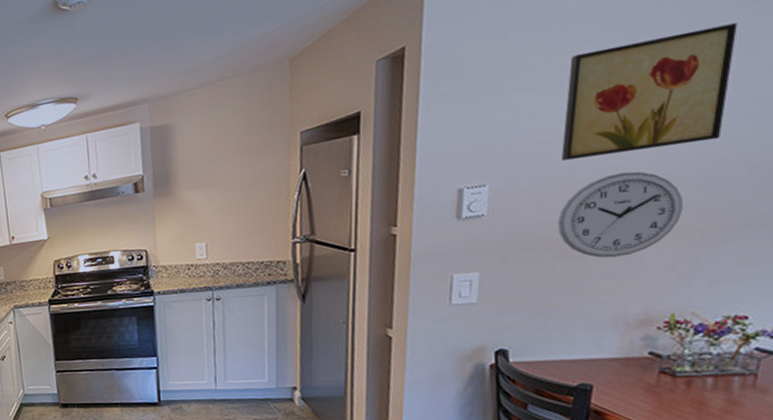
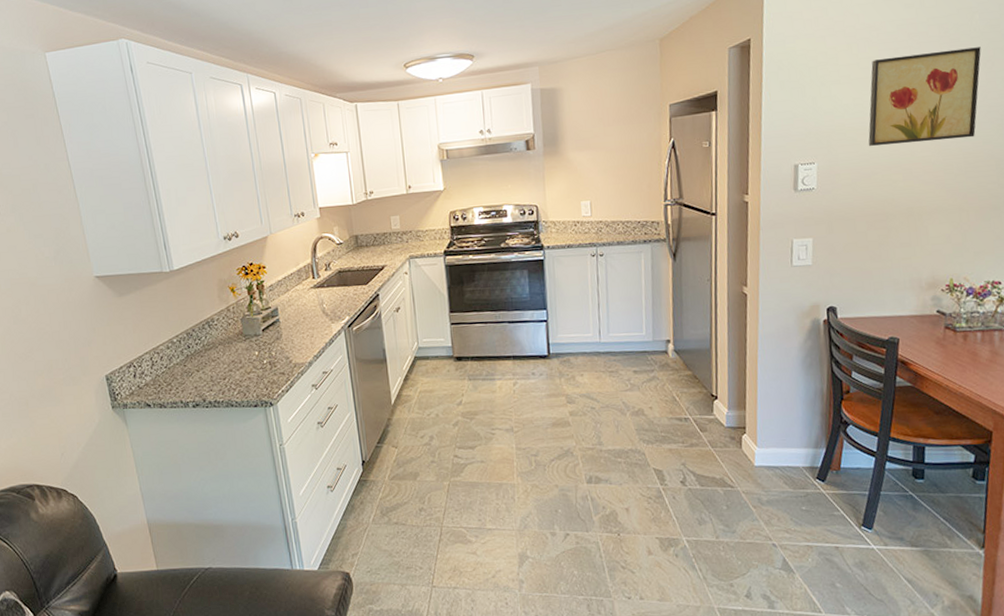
wall clock: present [558,171,683,258] -> none [868,159,954,230]

